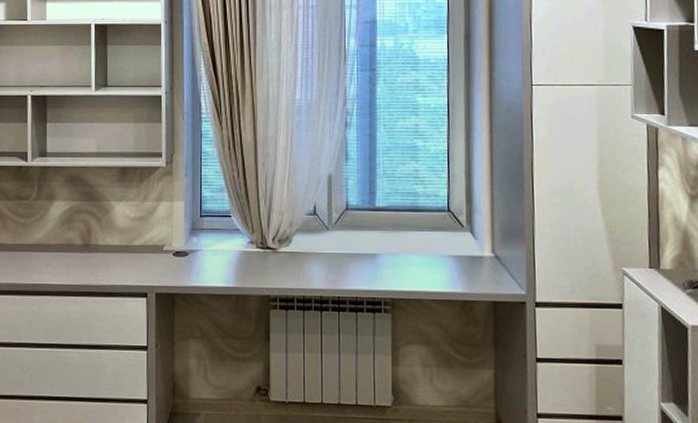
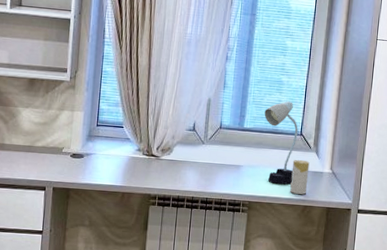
desk lamp: none [399,171,445,275] -> present [264,101,299,185]
candle: none [441,242,465,286] -> present [289,159,310,195]

